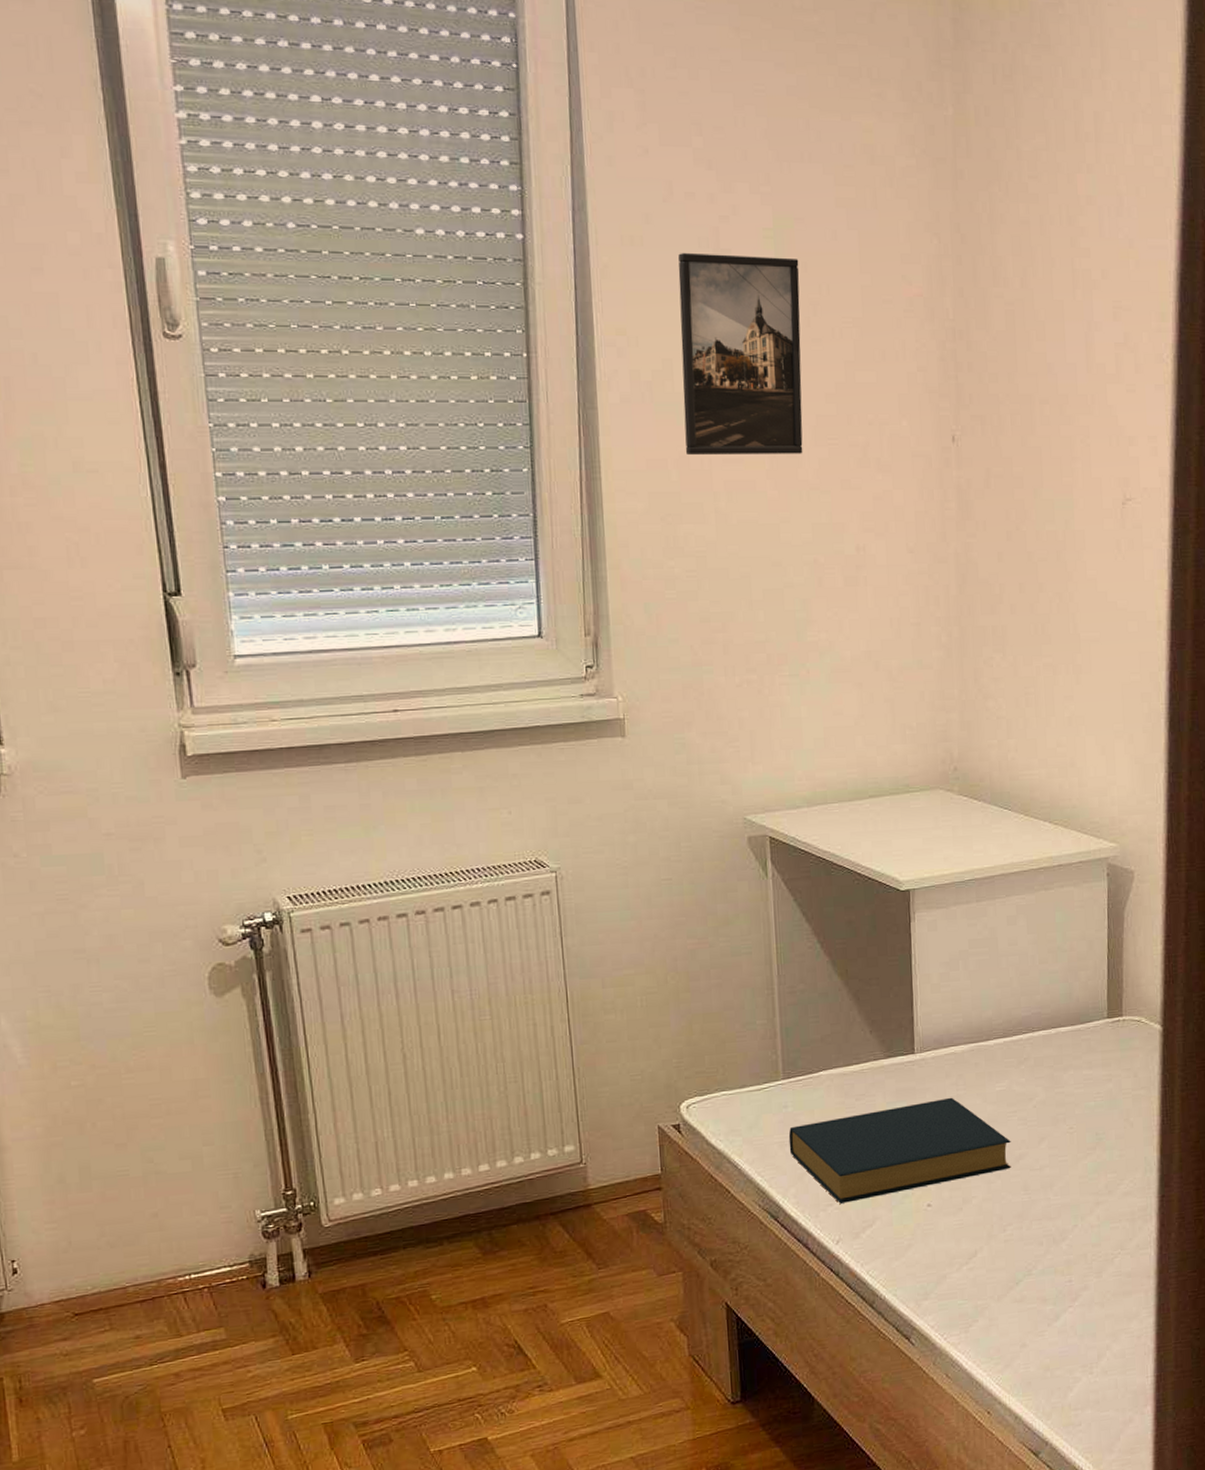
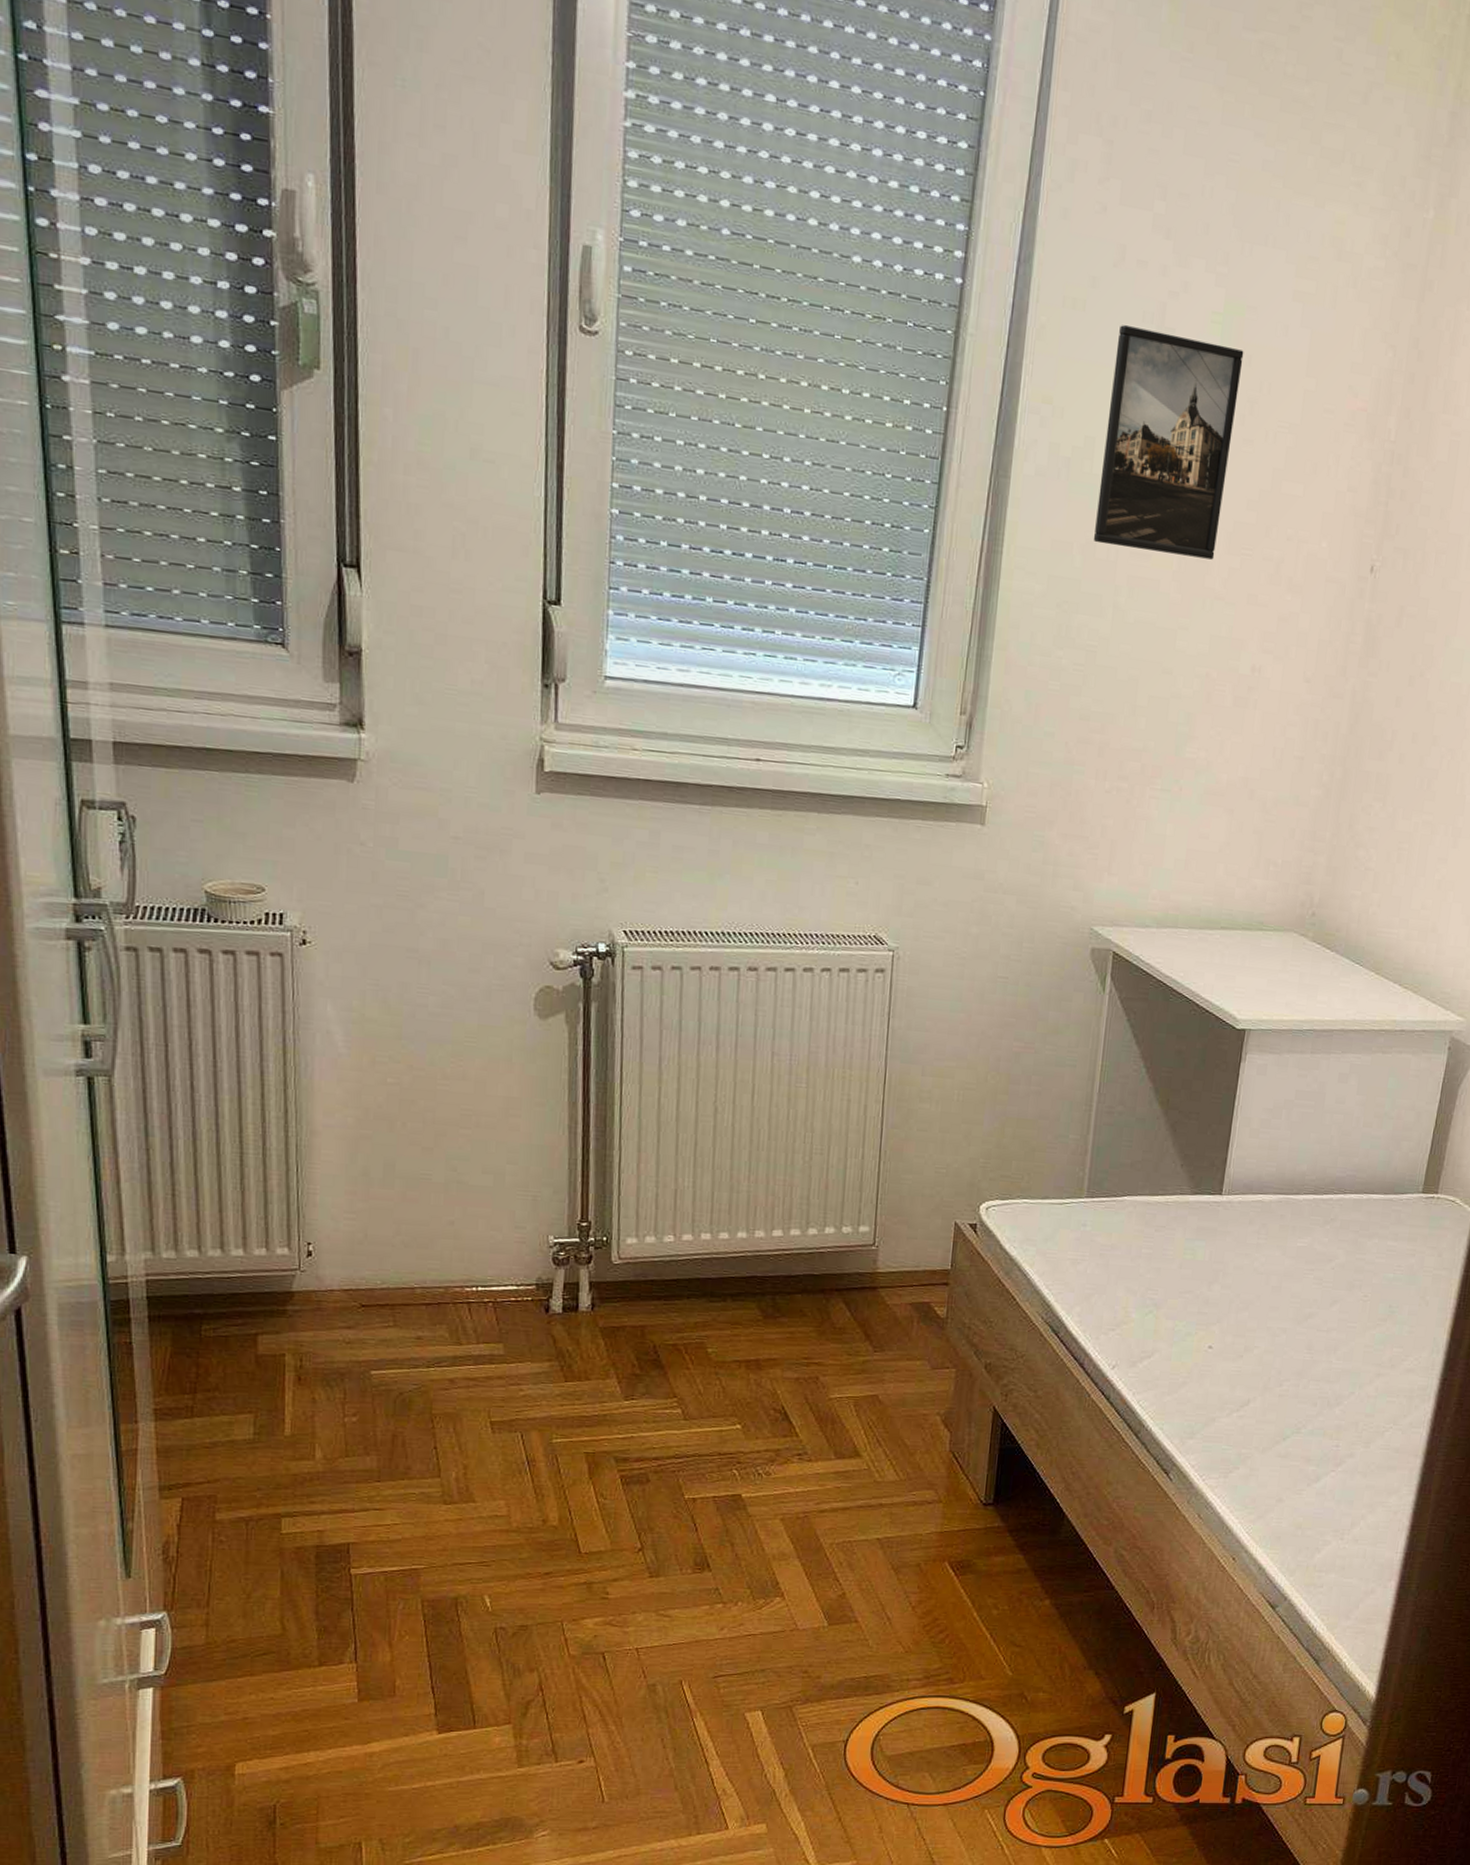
hardback book: present [788,1097,1011,1204] -> none [1081,1244,1303,1331]

